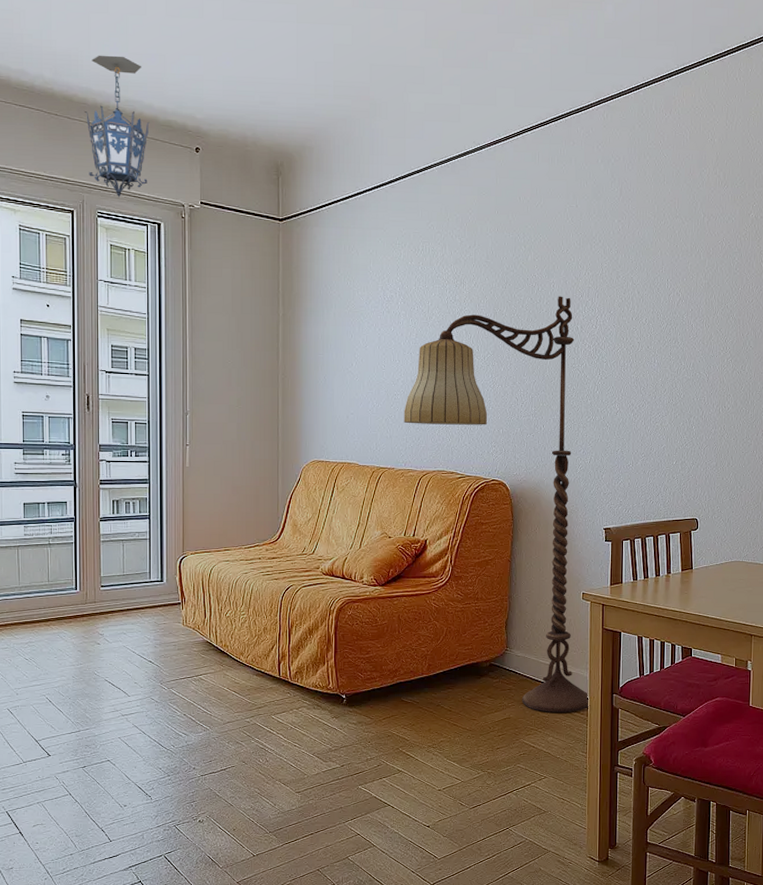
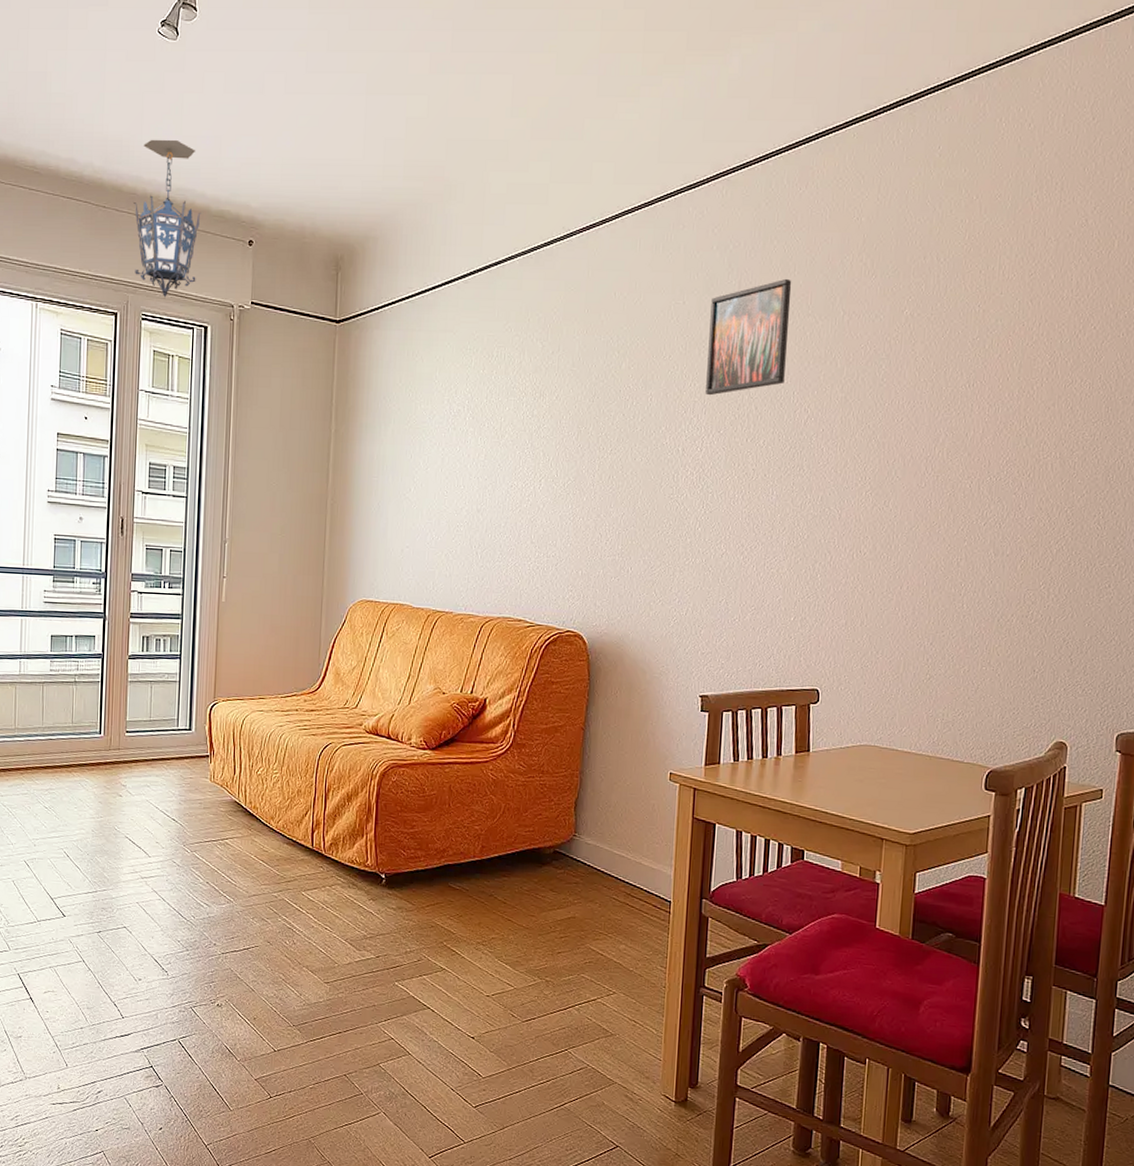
floor lamp: present [404,296,590,712] -> none [466,411,674,917]
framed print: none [598,187,663,283] -> present [706,278,792,396]

